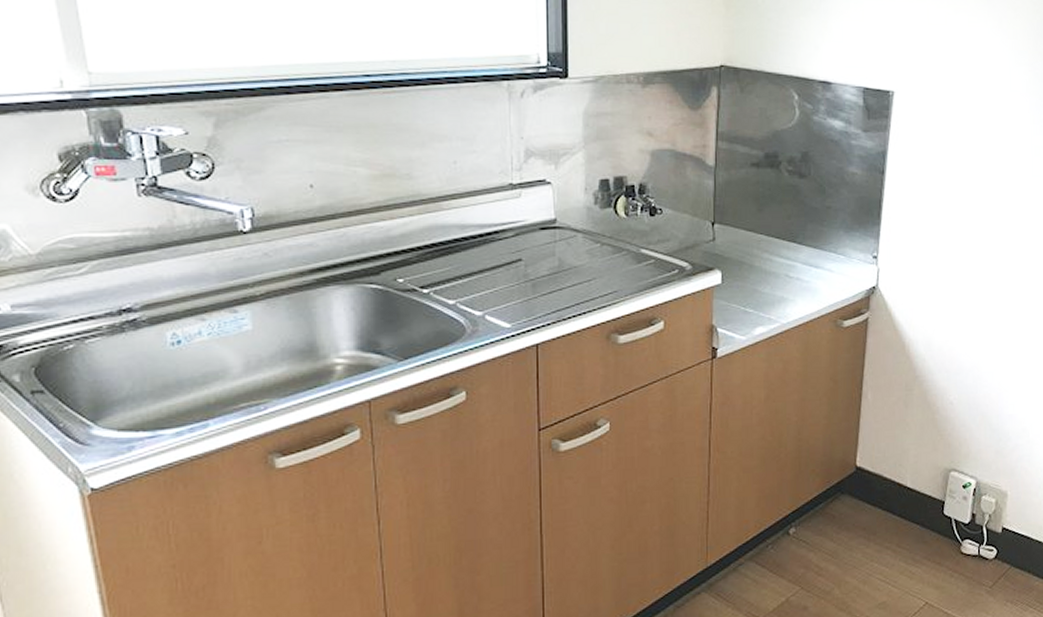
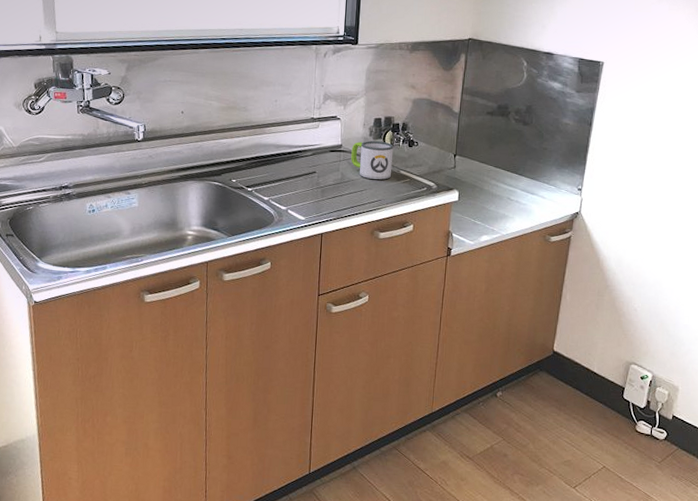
mug: none [570,210,630,263] -> present [351,140,394,180]

